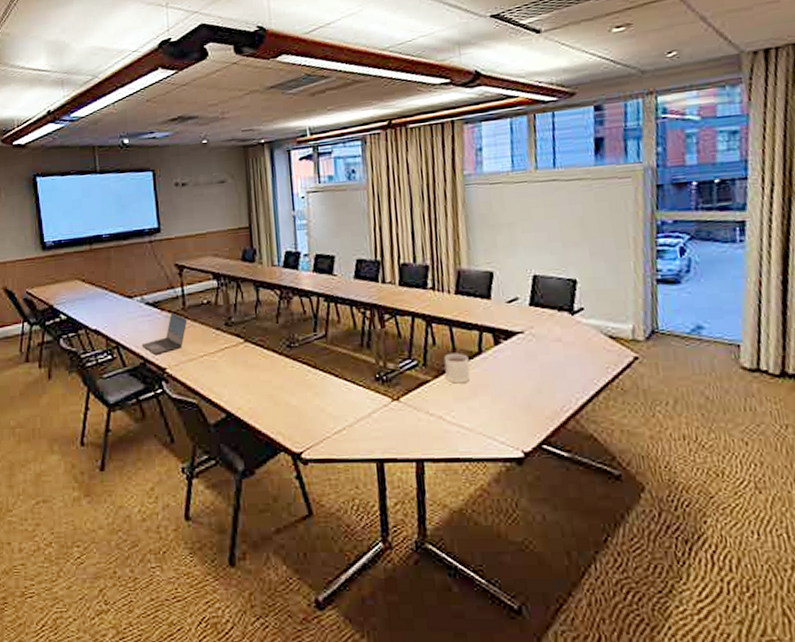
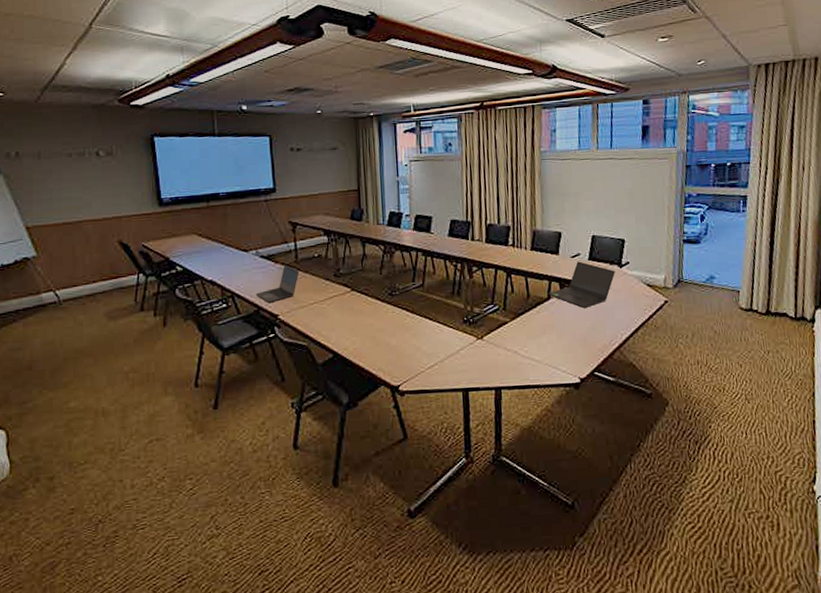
mug: present [443,353,470,384] -> none [520,298,541,324]
laptop: none [478,307,566,366] -> present [548,261,616,309]

